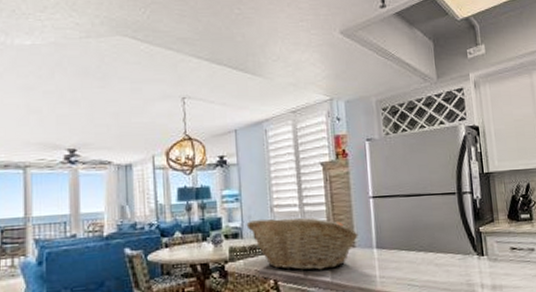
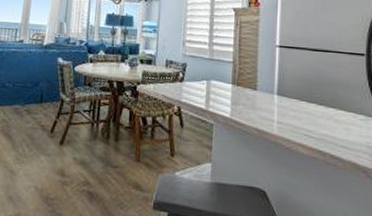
fruit basket: present [246,217,358,270] -> none [160,50,261,106]

